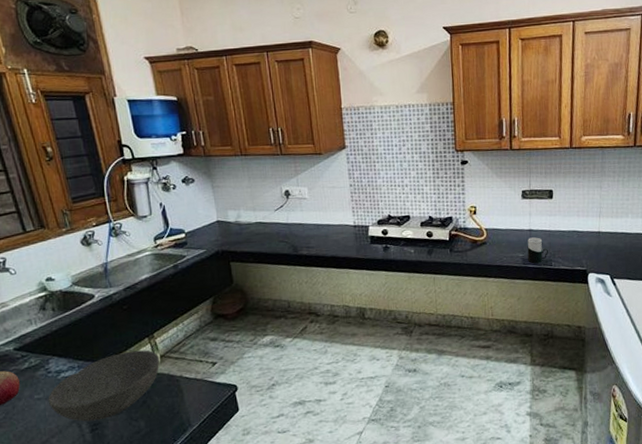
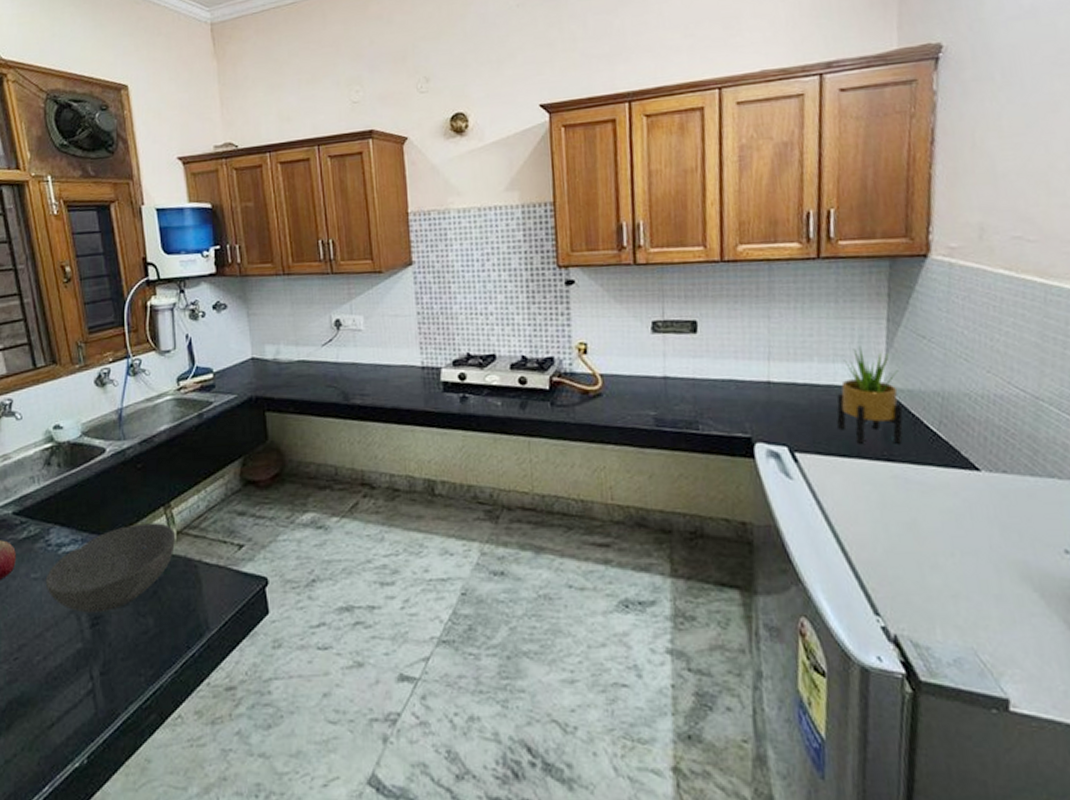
cup: present [527,237,548,264] -> none [661,388,693,427]

